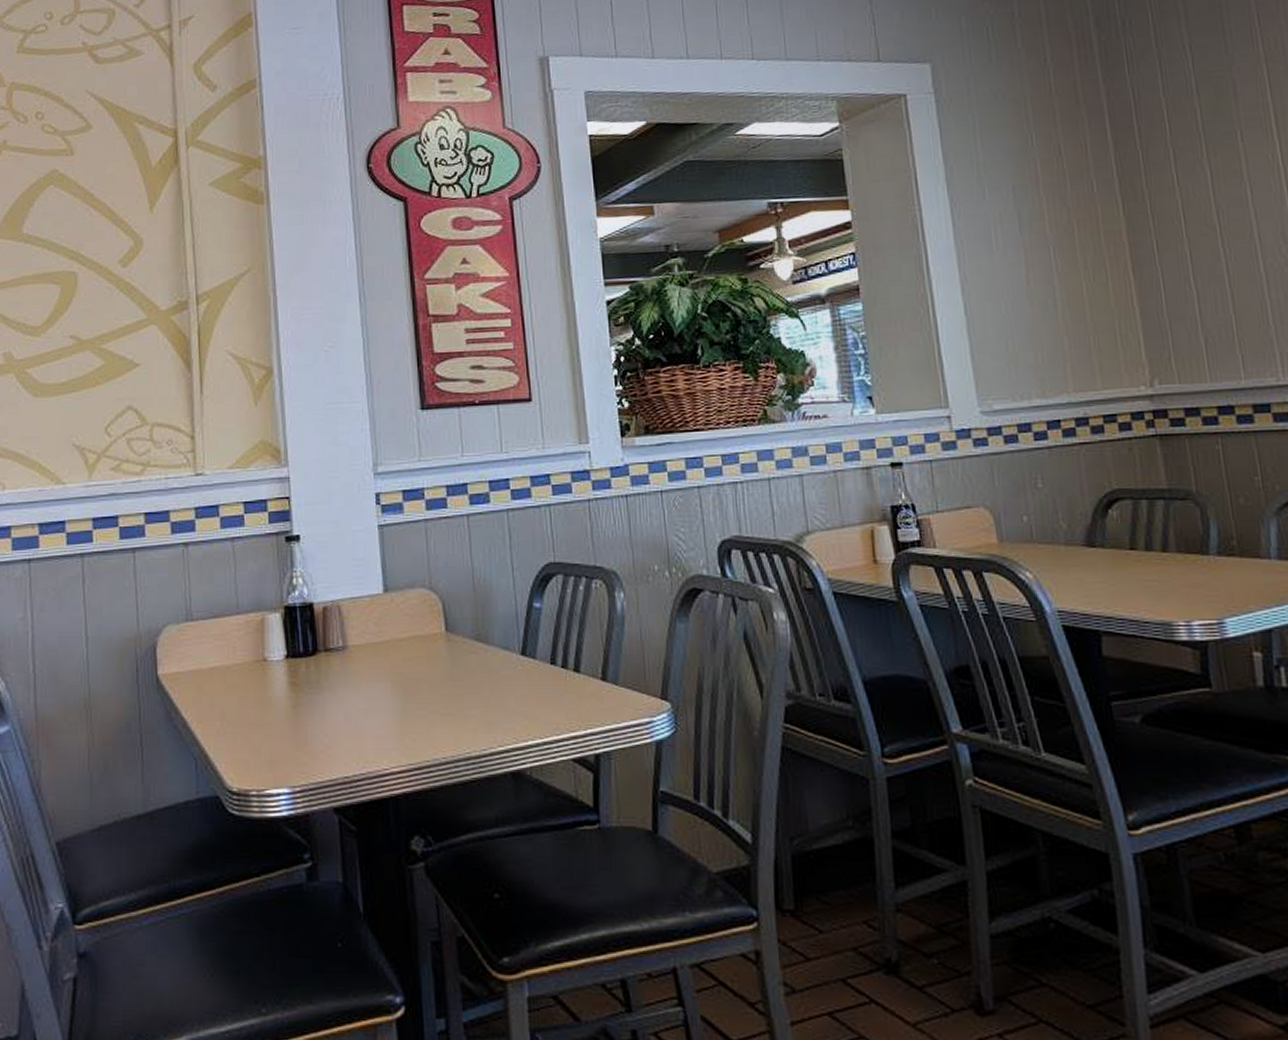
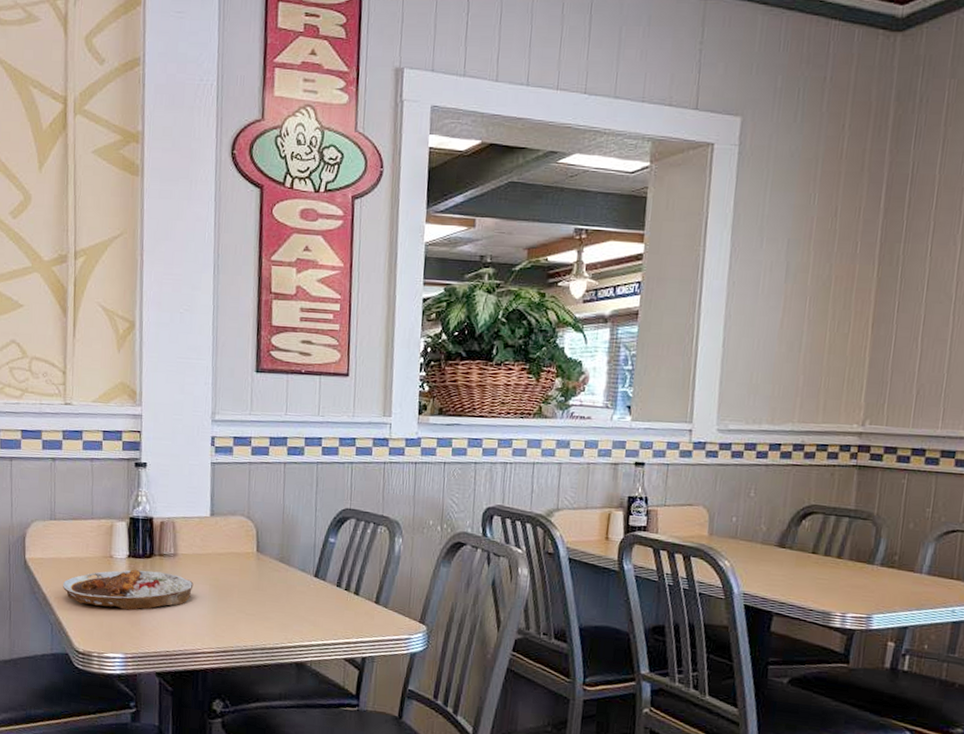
plate: none [206,672,371,728] -> present [62,569,194,610]

